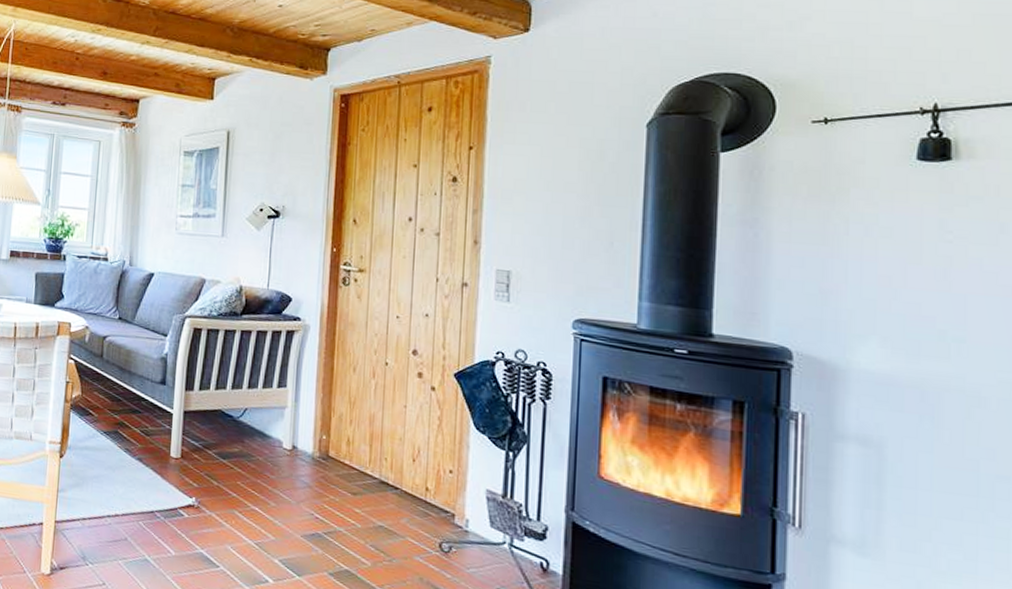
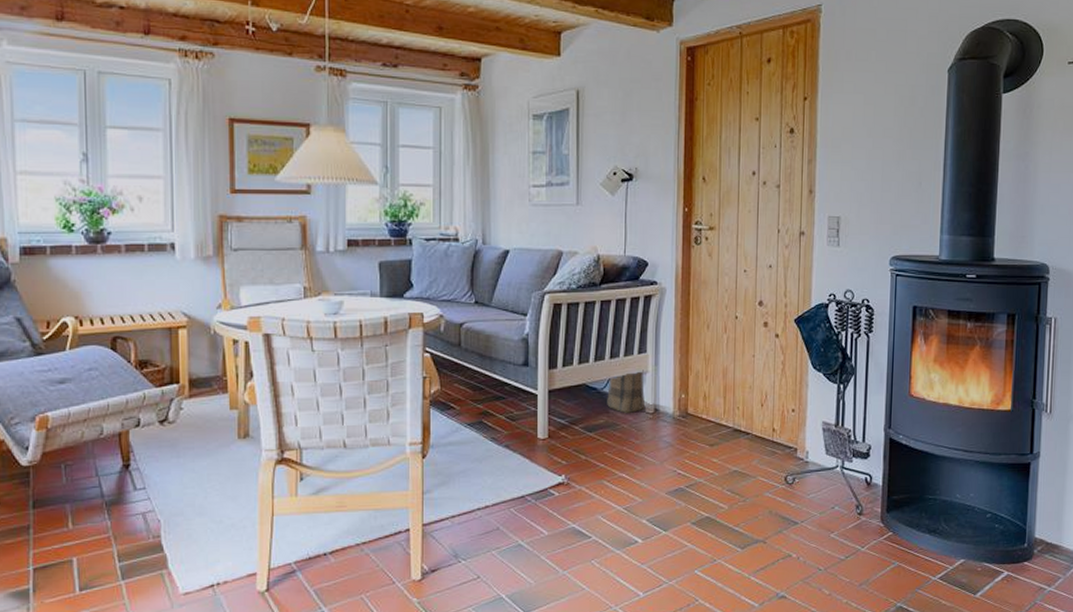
basket: none [242,404,283,446] -> present [607,370,645,413]

